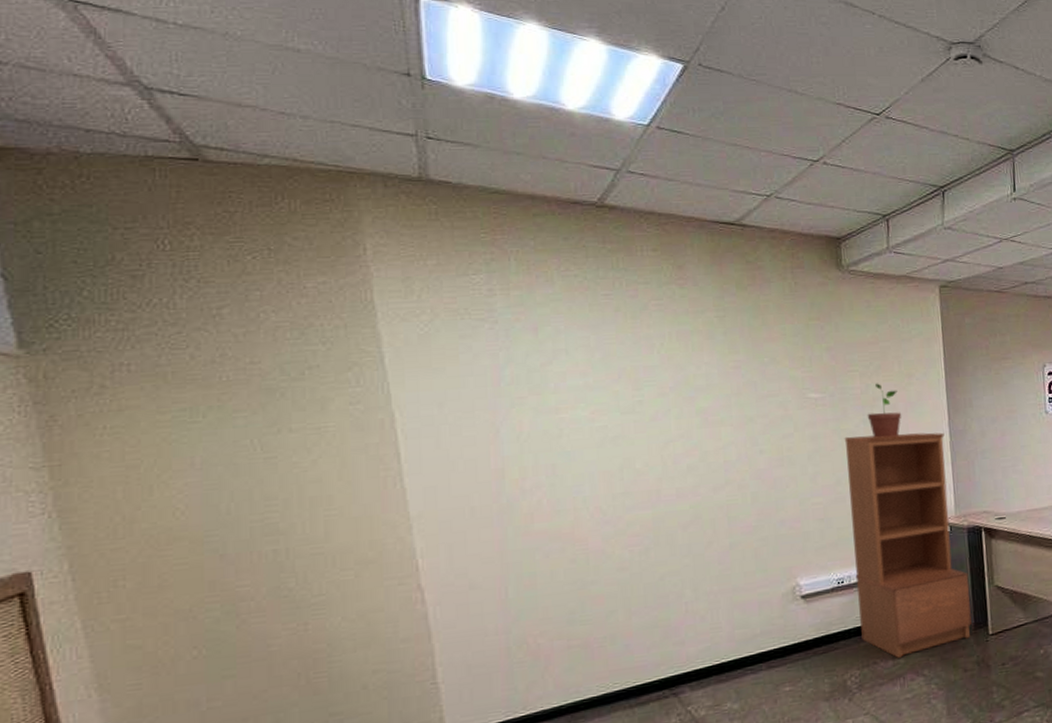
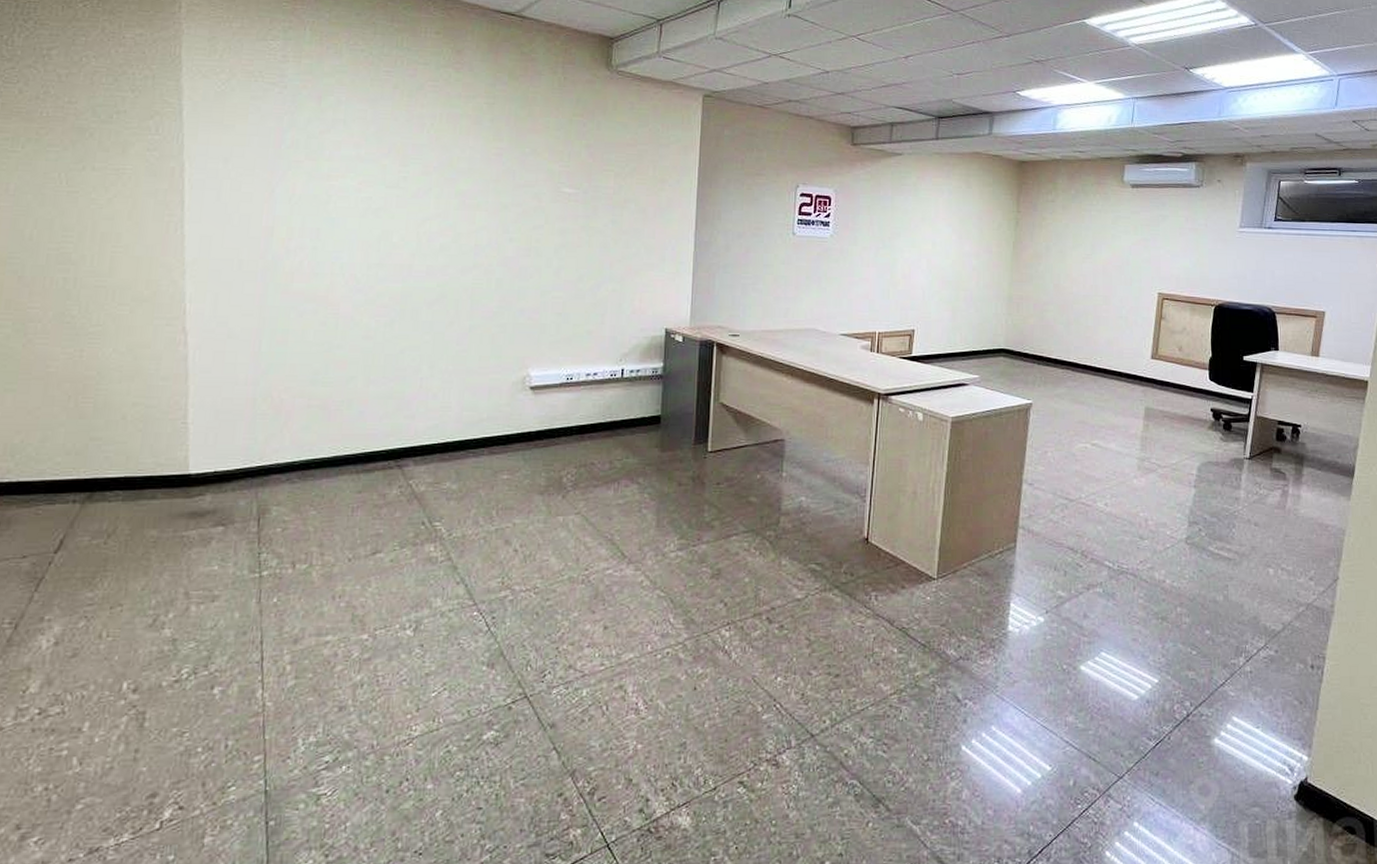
bookshelf: present [844,432,972,658] -> none [583,234,695,462]
potted plant: present [867,383,902,438] -> none [616,185,651,240]

